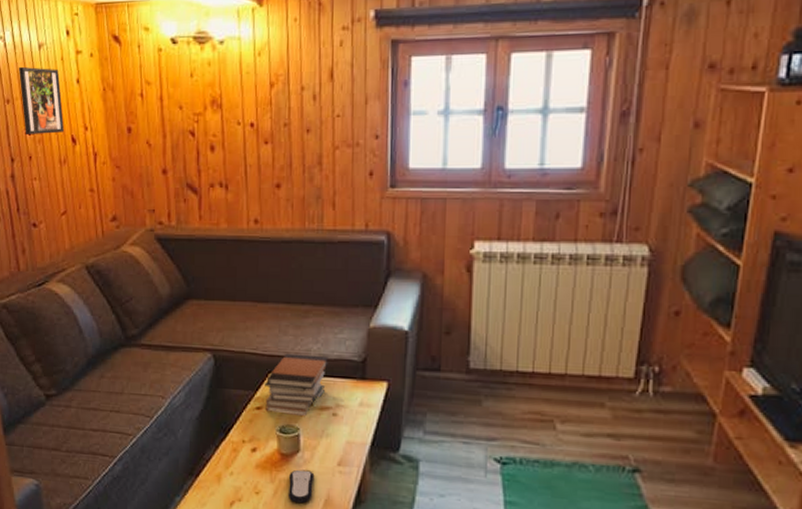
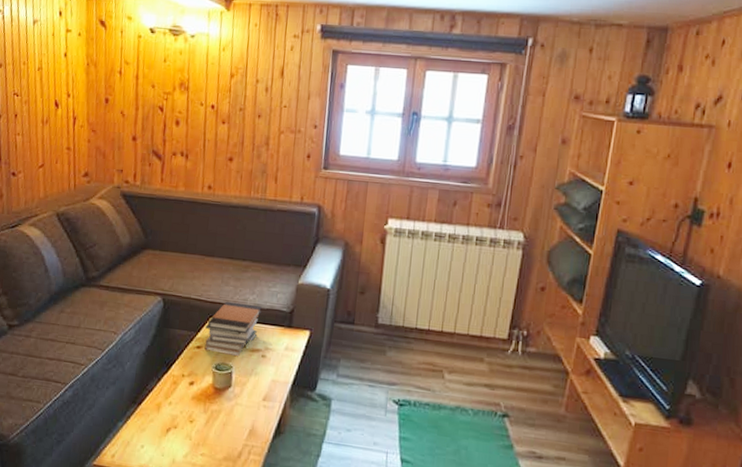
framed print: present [18,66,65,136] -> none [13,37,50,97]
remote control: present [287,469,315,504] -> none [218,402,242,433]

